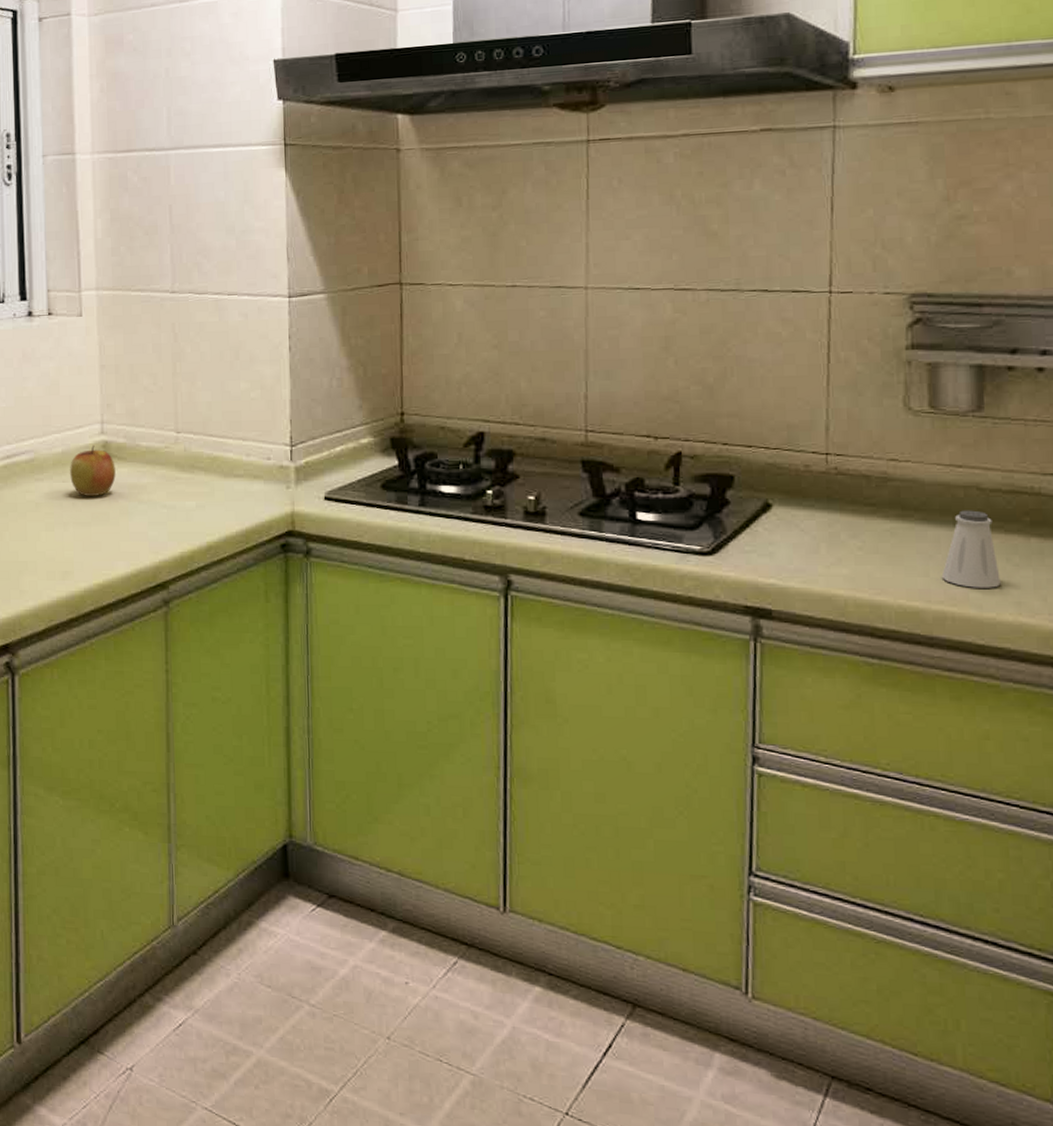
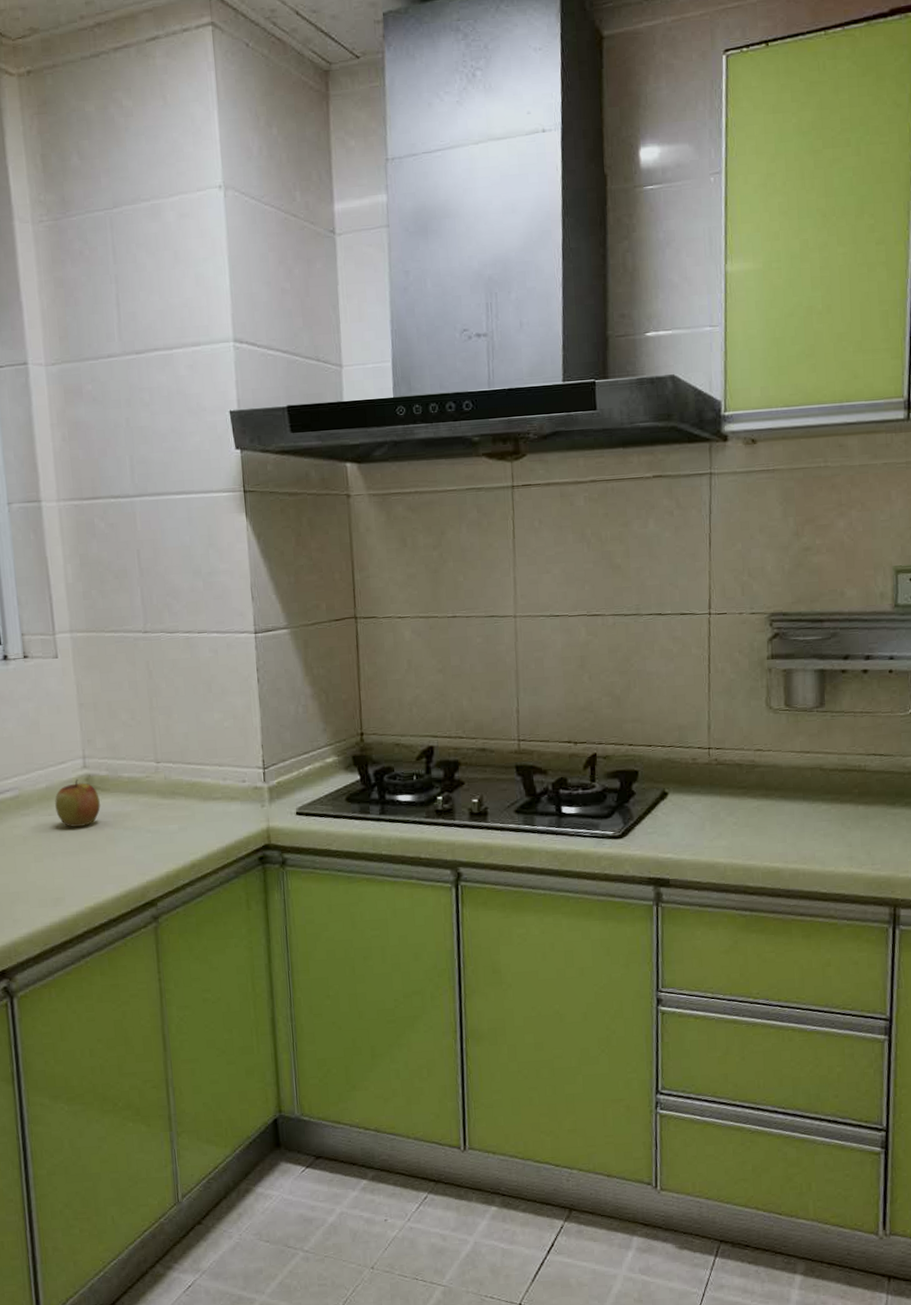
saltshaker: present [941,510,1001,588] -> none [795,787,838,849]

